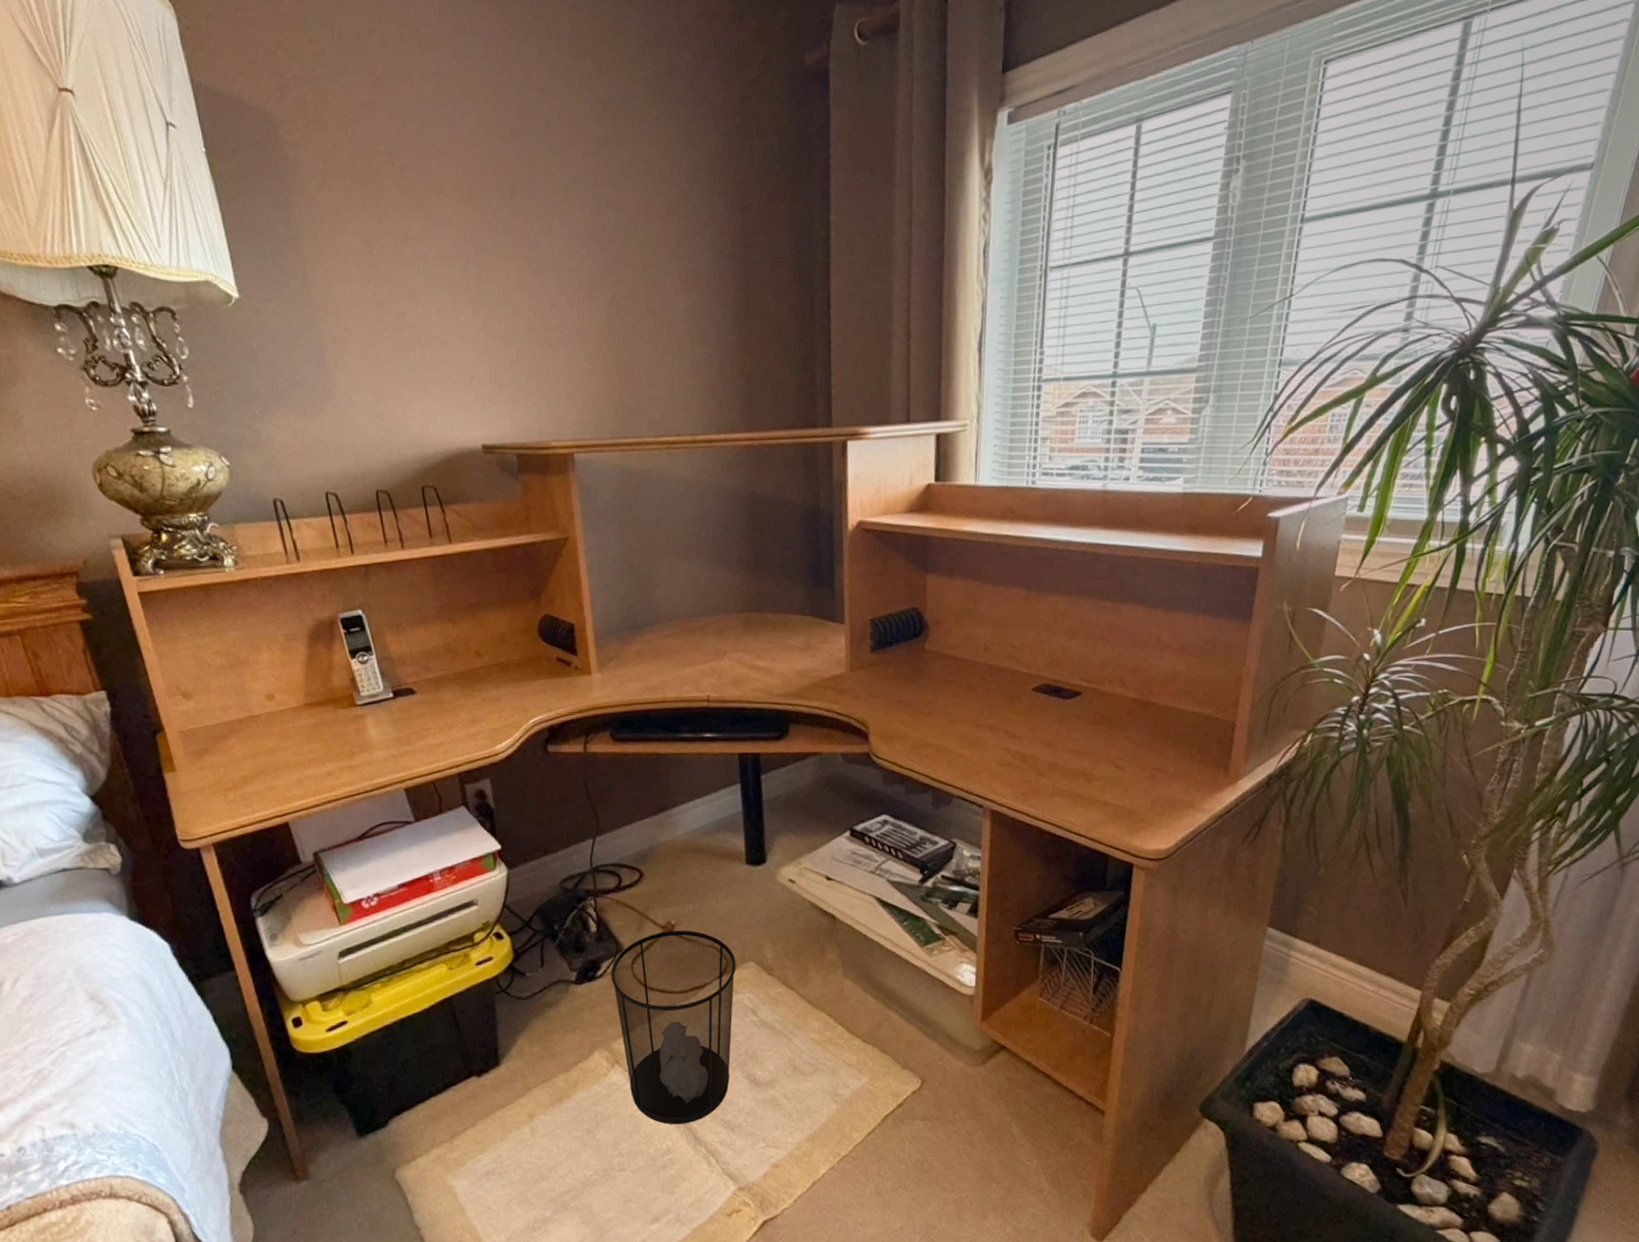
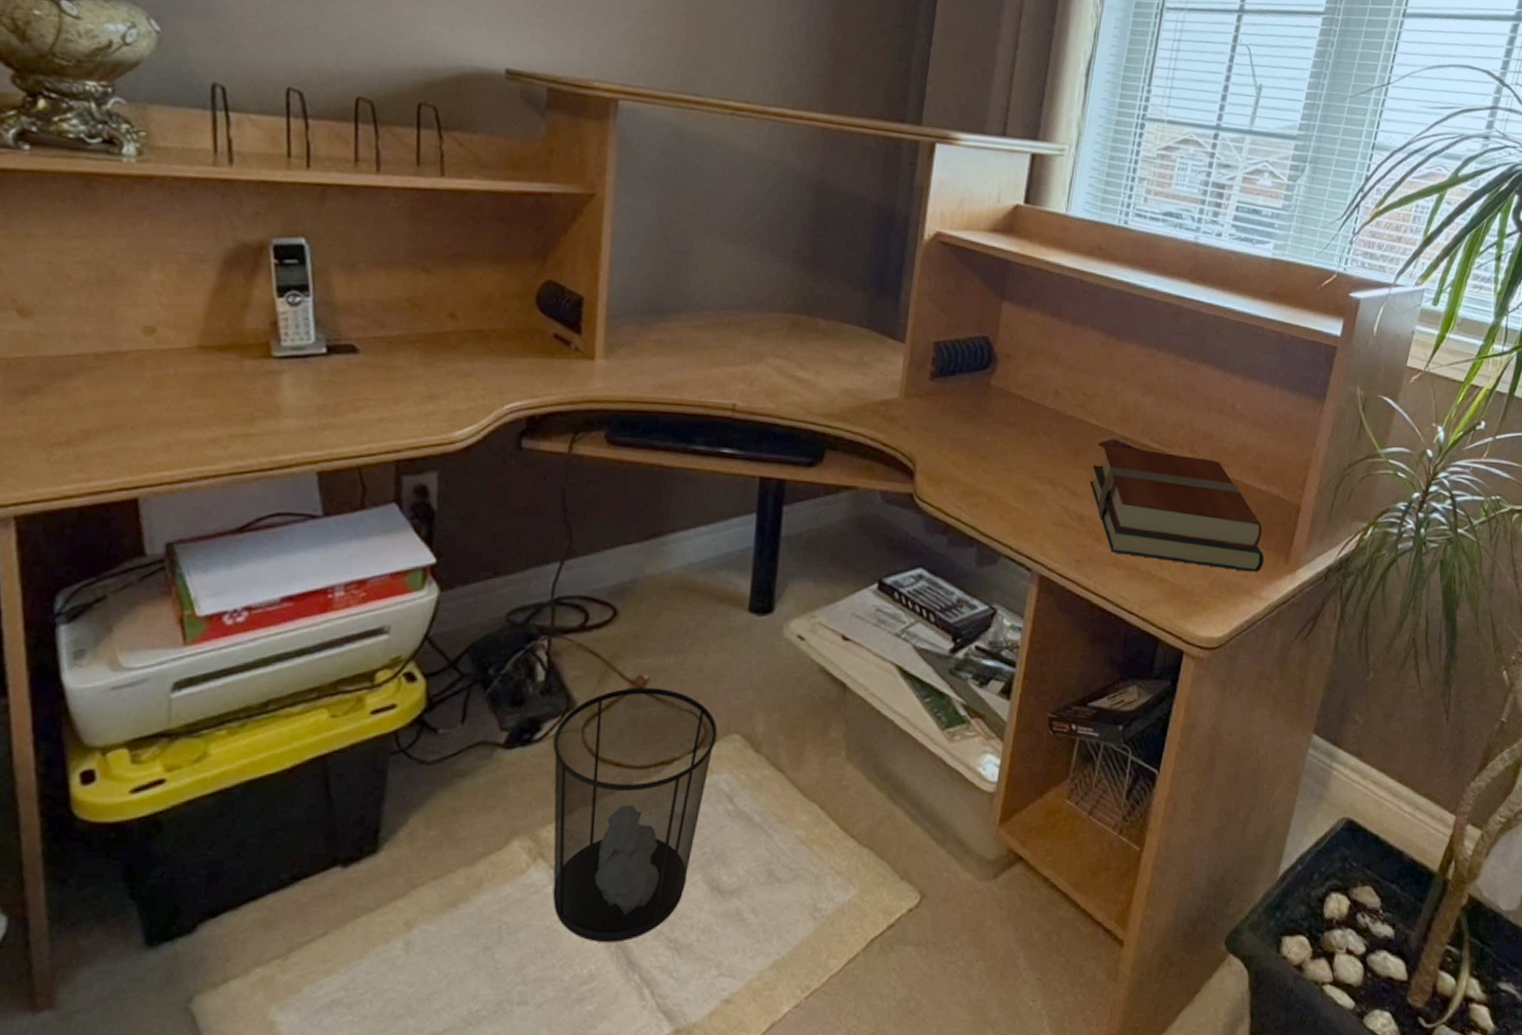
books: none [1027,688,1203,788] -> present [1090,444,1264,572]

